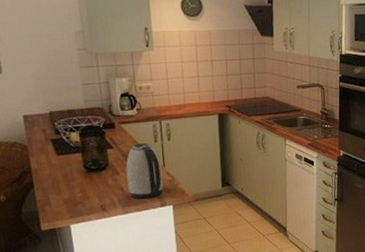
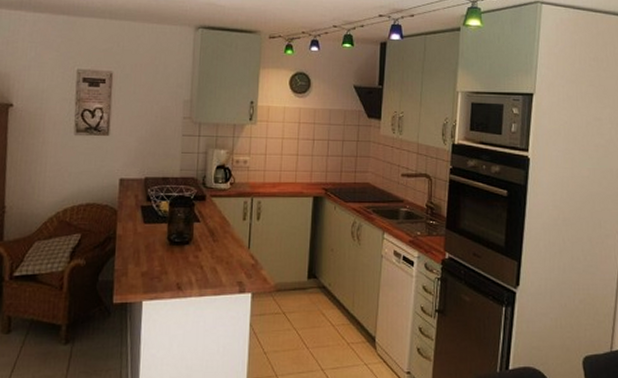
kettle: present [126,142,164,199] -> none [208,219,246,281]

